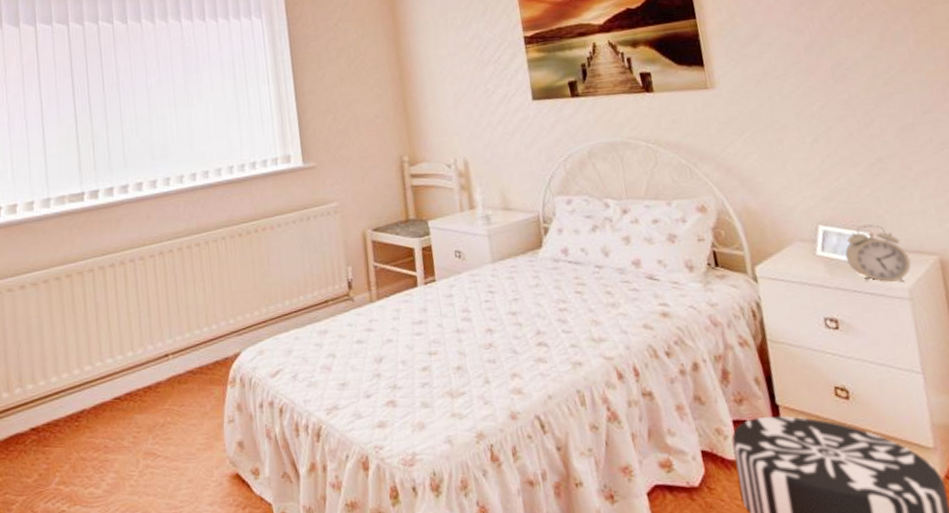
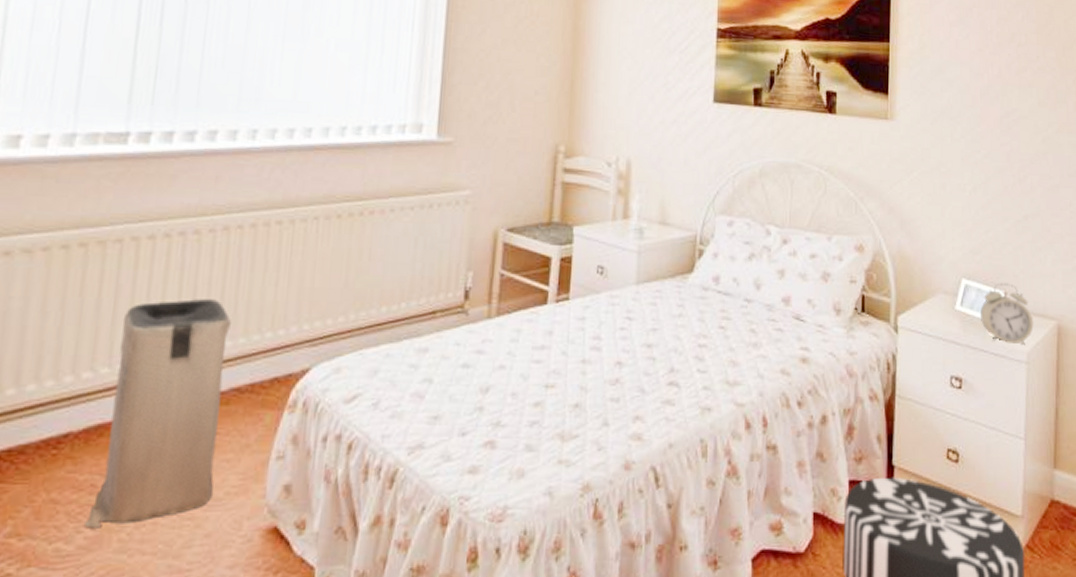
laundry basket: none [104,306,188,478] -> present [83,299,231,529]

